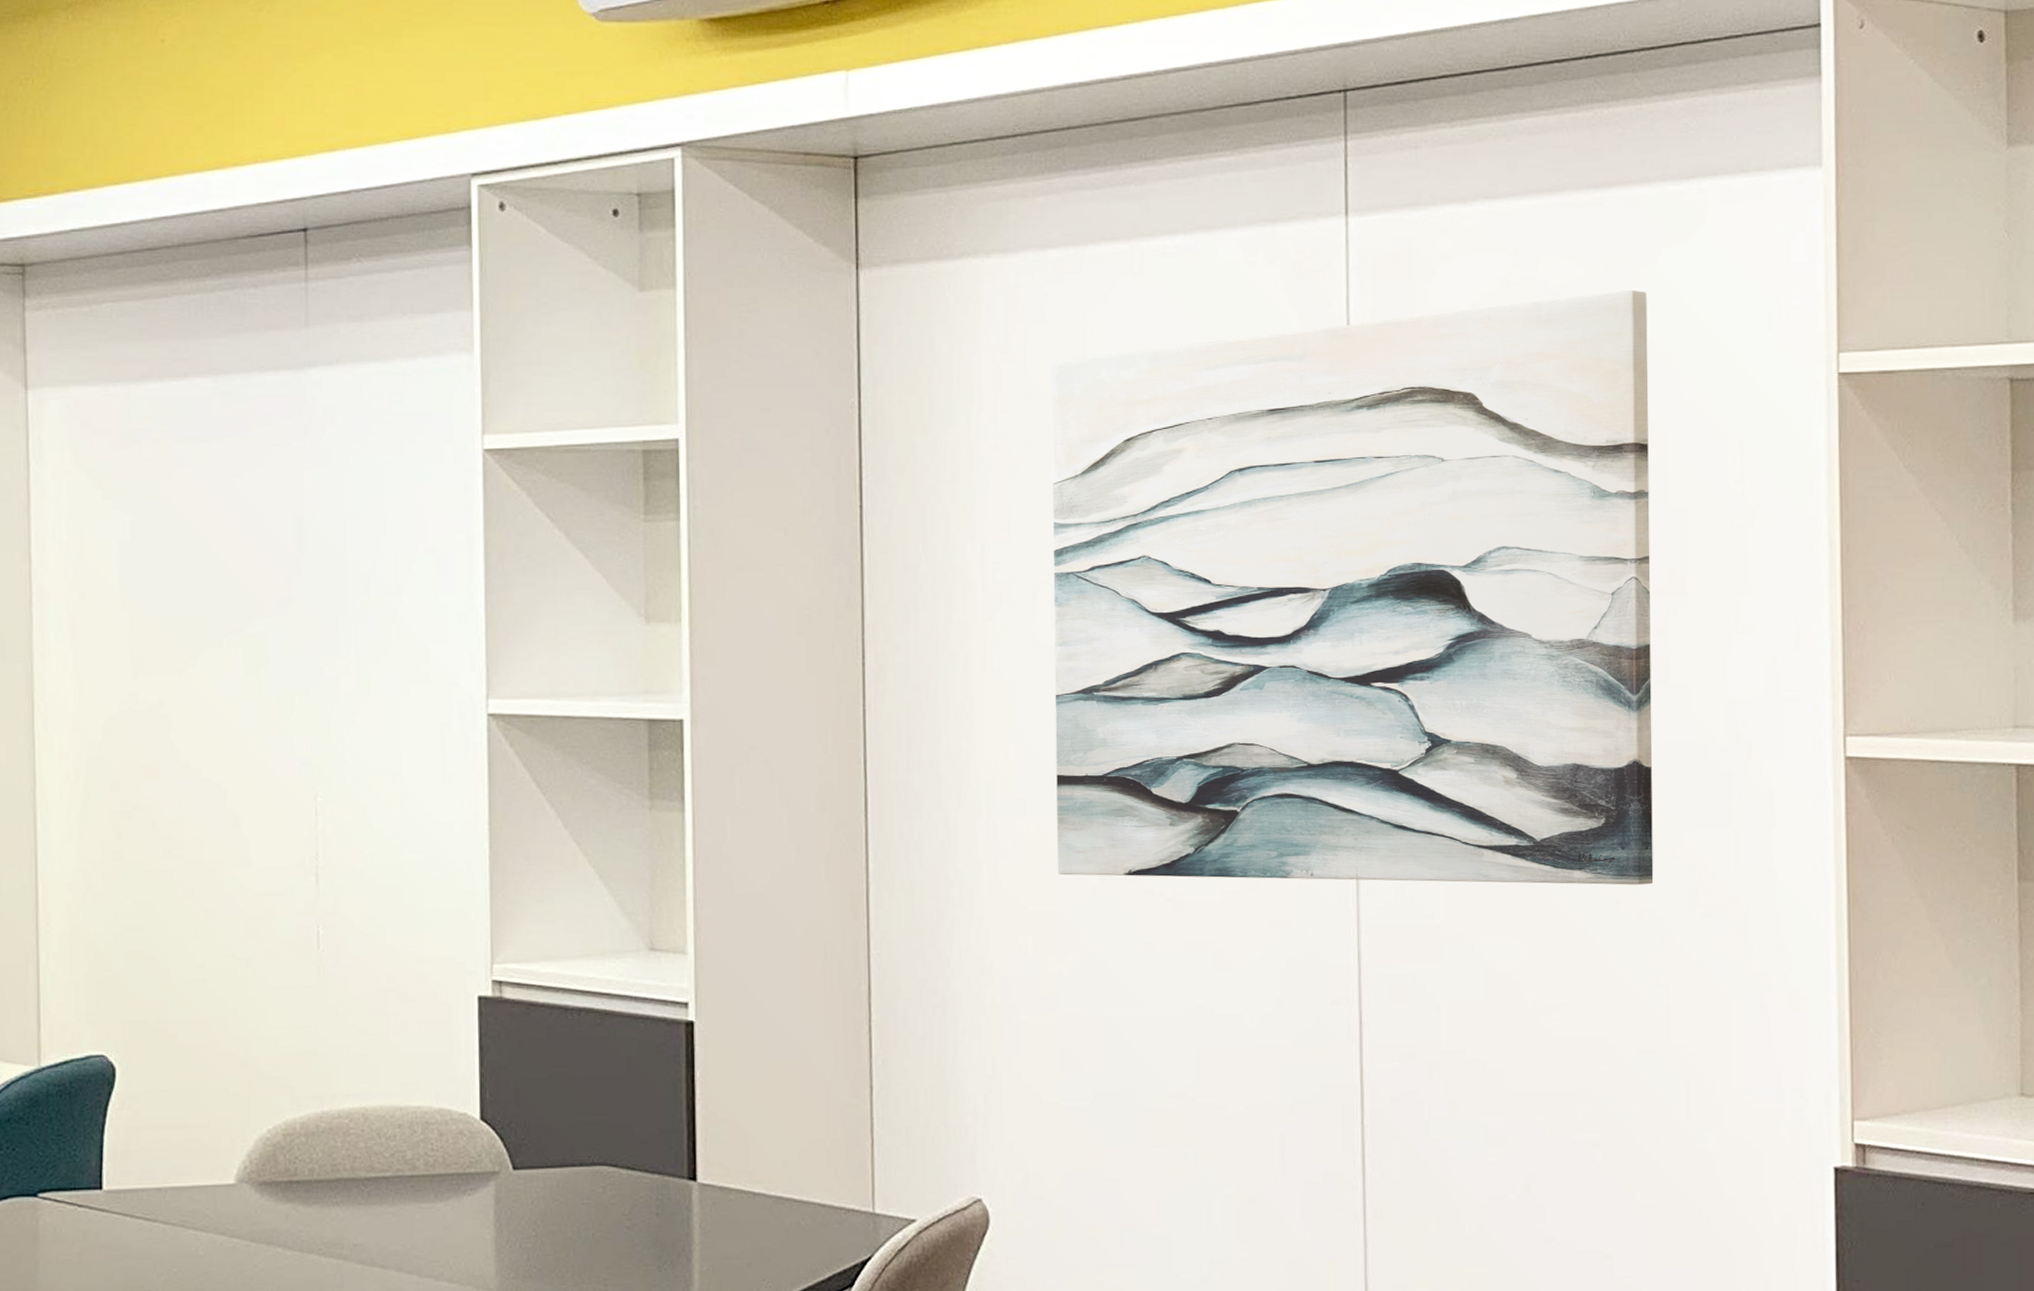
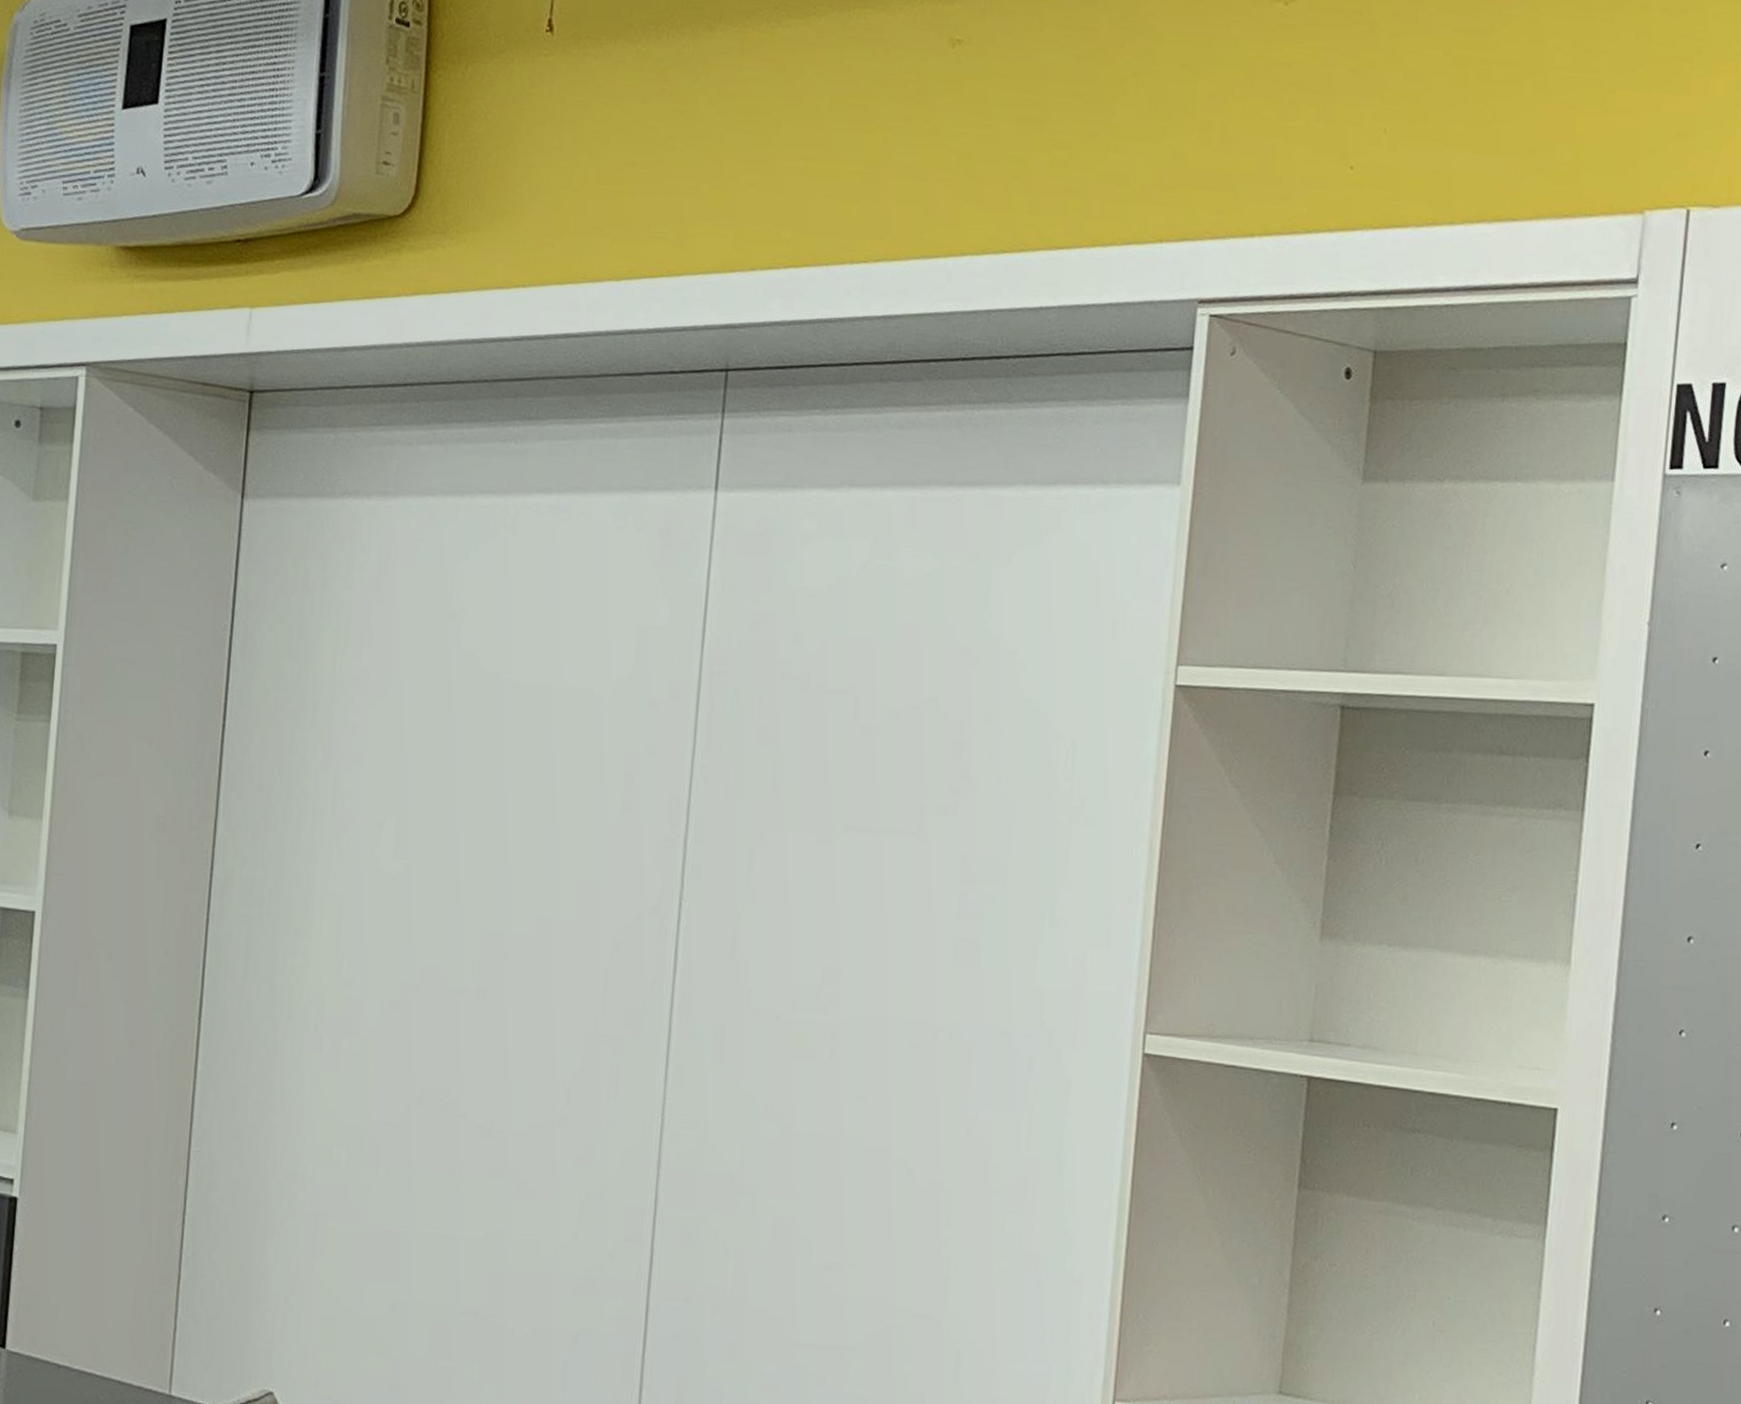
wall art: present [1051,289,1654,885] -> none [376,586,998,1157]

